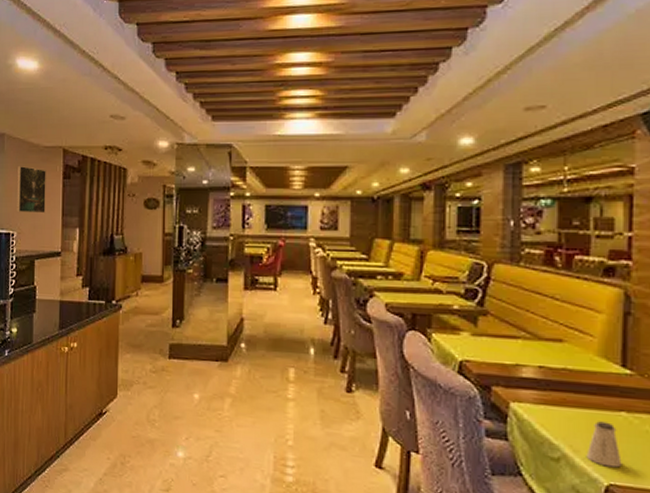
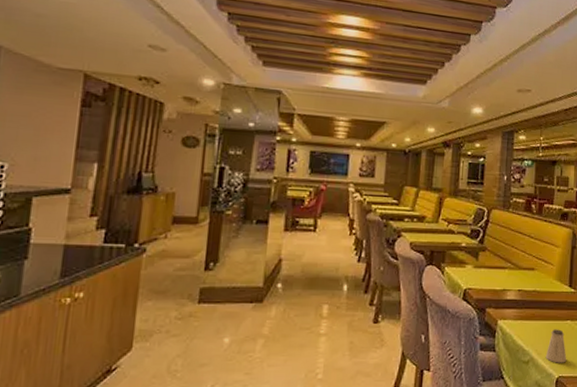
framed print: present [17,166,46,214] -> none [11,86,59,144]

